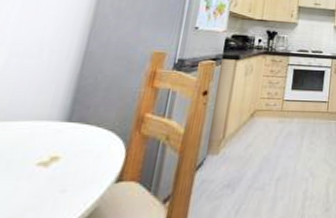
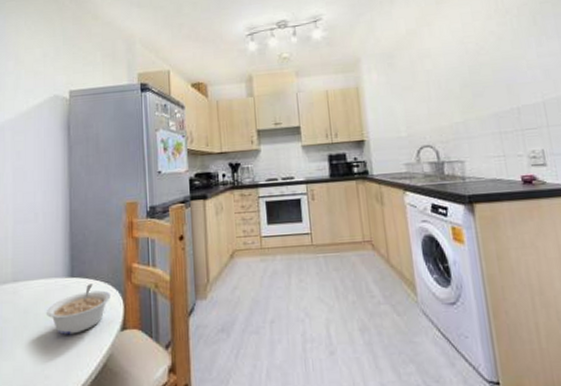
legume: none [23,131,112,185] -> present [46,284,110,335]

